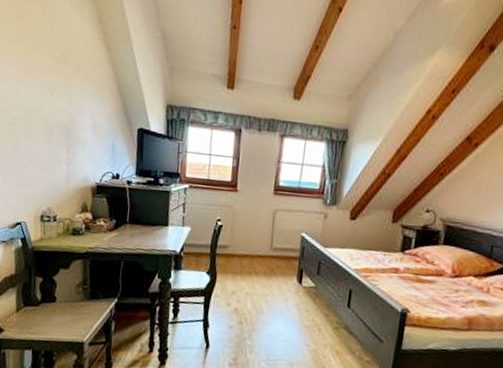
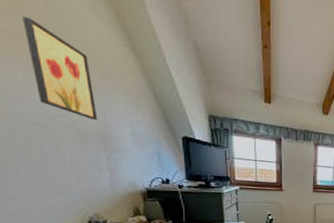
wall art: none [22,21,67,113] -> present [22,16,98,120]

